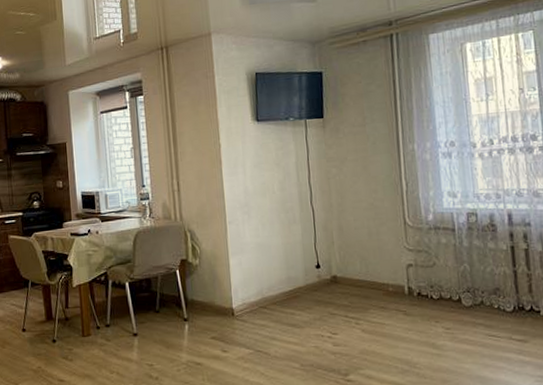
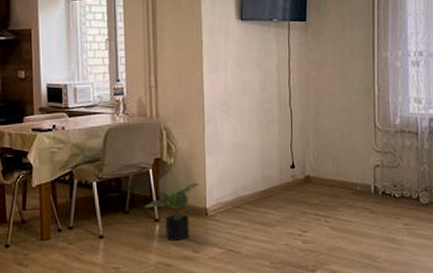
potted plant: none [173,283,225,340] -> present [144,182,200,241]

